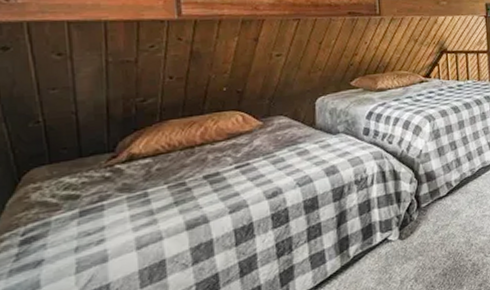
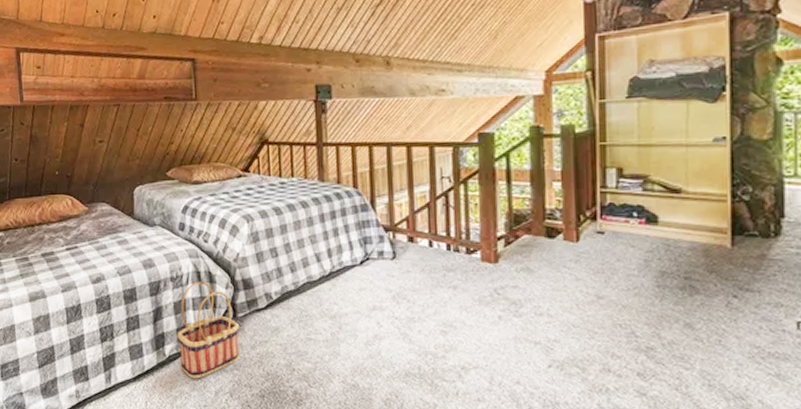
basket: none [361,180,423,274] -> present [176,281,239,379]

